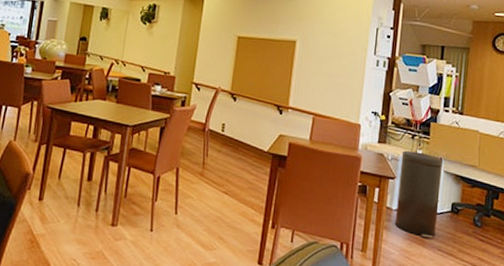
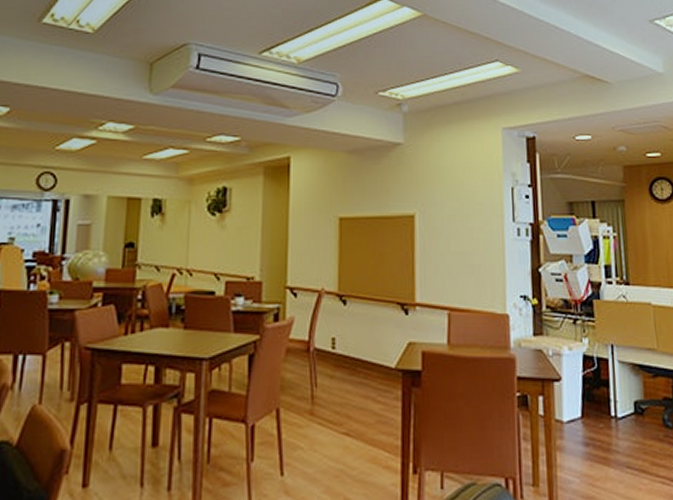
pedal bin: present [394,150,443,238] -> none [564,340,620,454]

